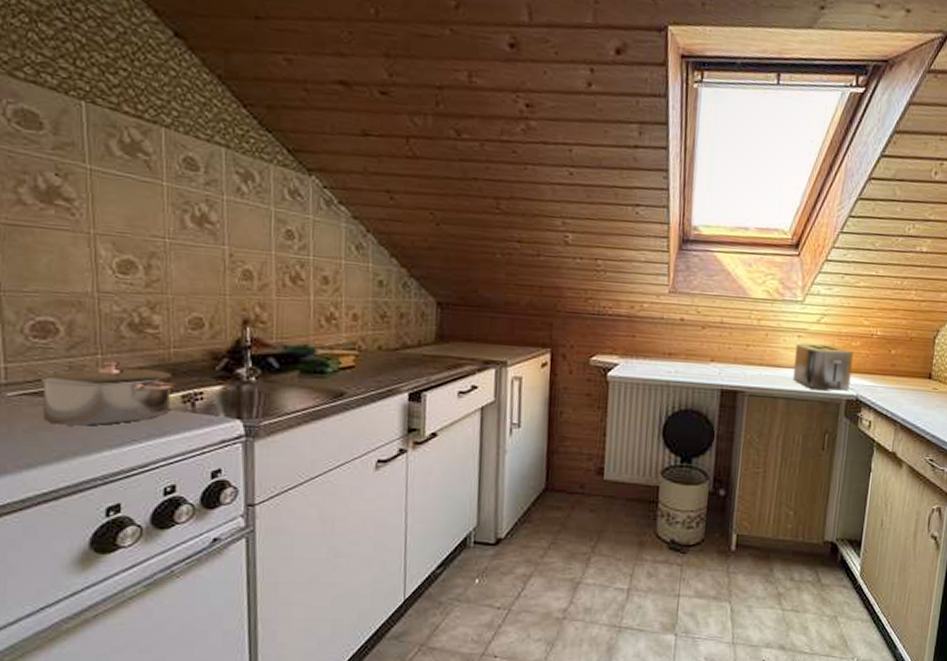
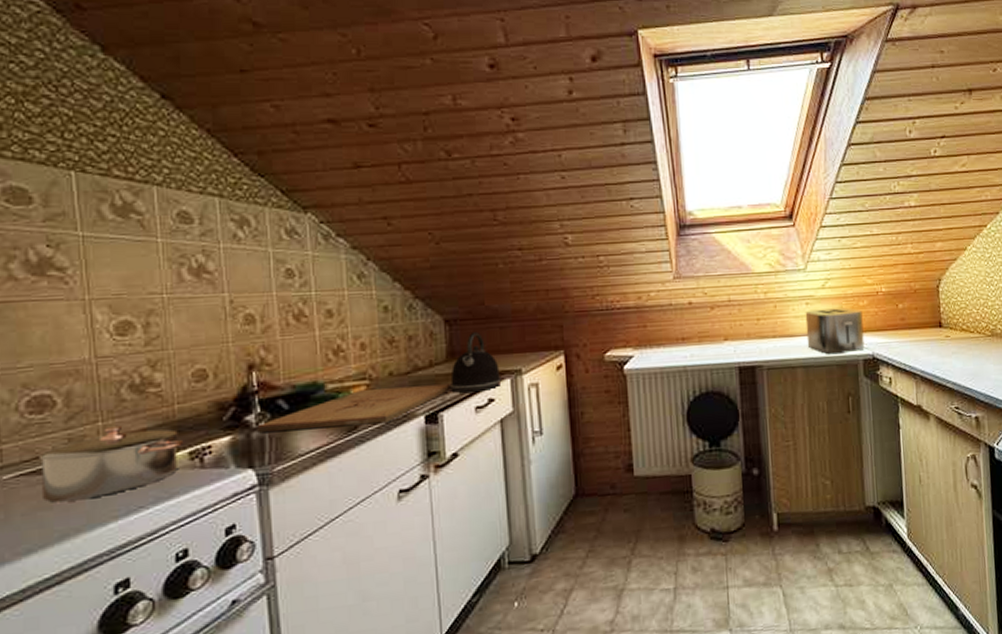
cutting board: none [247,358,438,395] -> present [257,384,453,432]
kettle: none [436,317,487,378] -> present [450,331,502,394]

